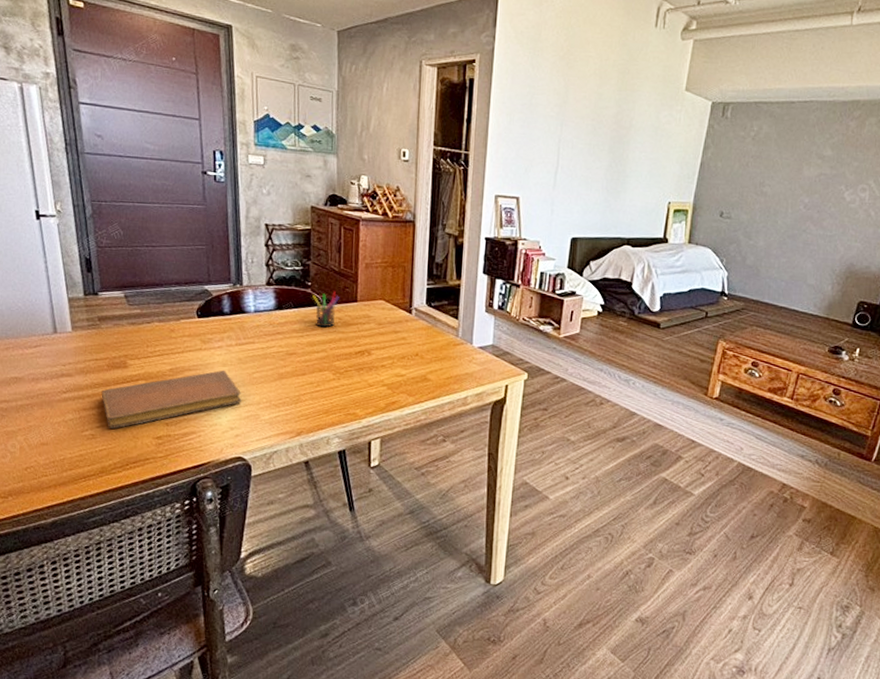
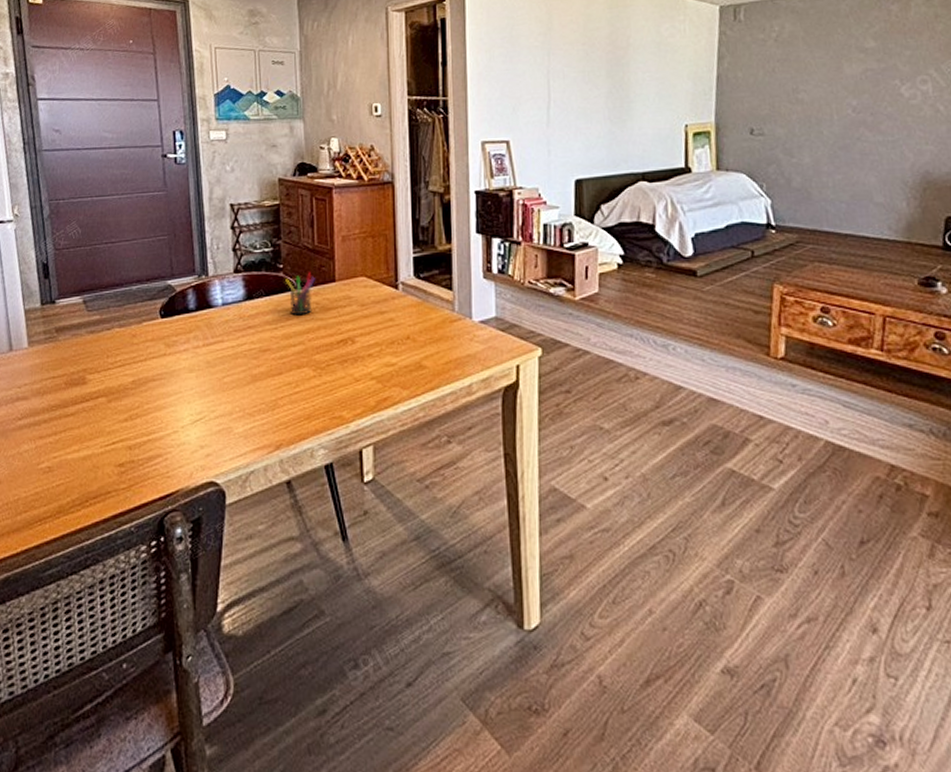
notebook: present [101,370,242,429] -> none [58,376,212,458]

